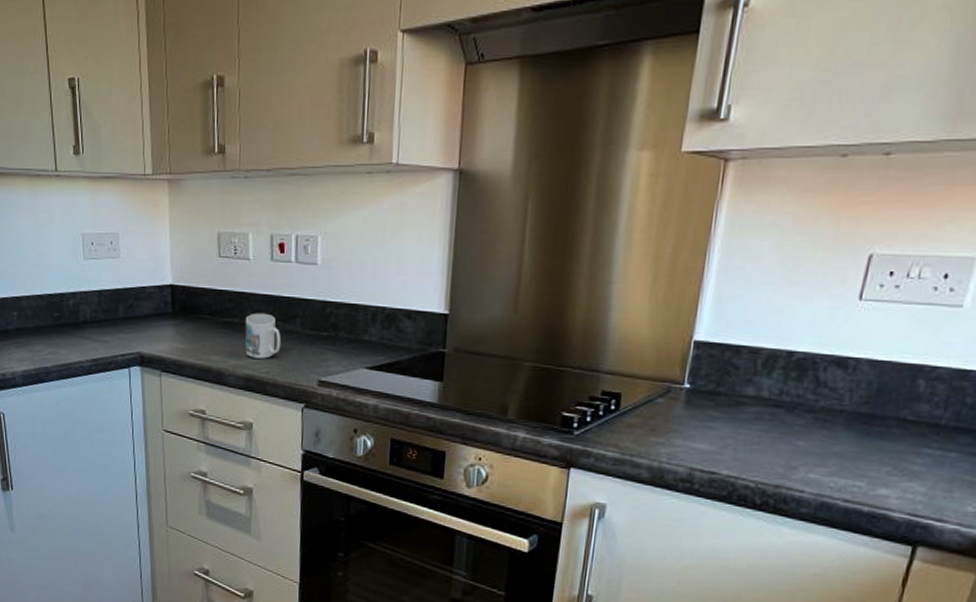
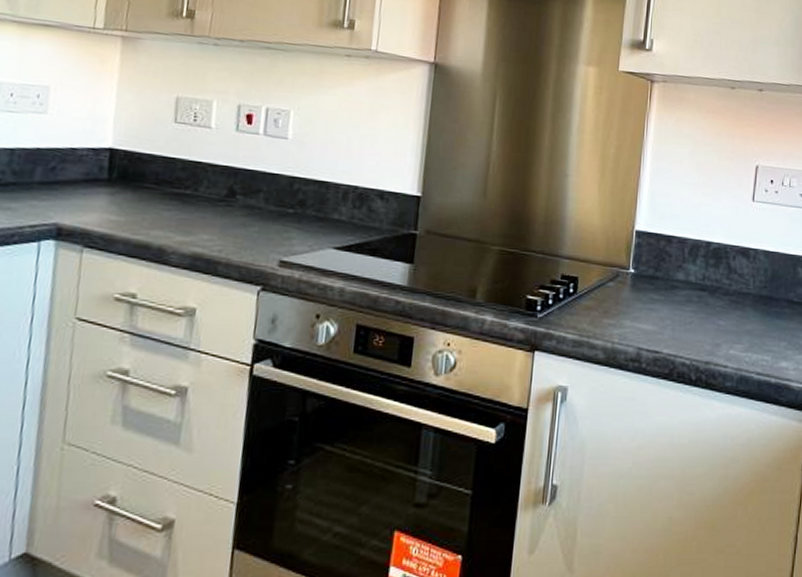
mug: present [245,313,282,359] -> none [195,185,240,236]

